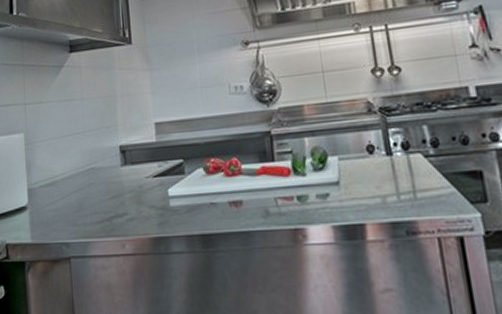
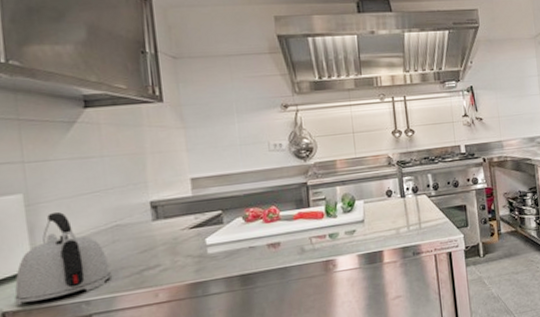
kettle: none [15,151,86,240] -> present [14,211,111,306]

